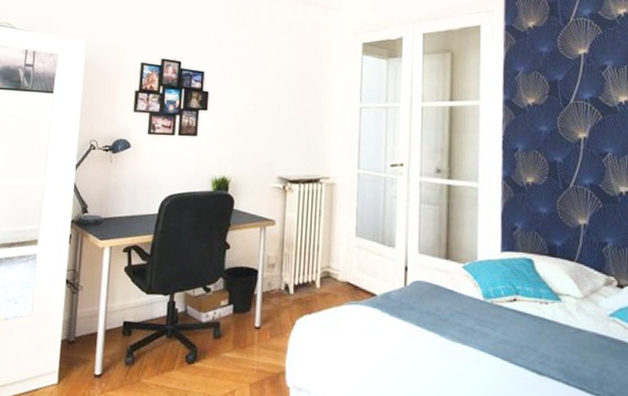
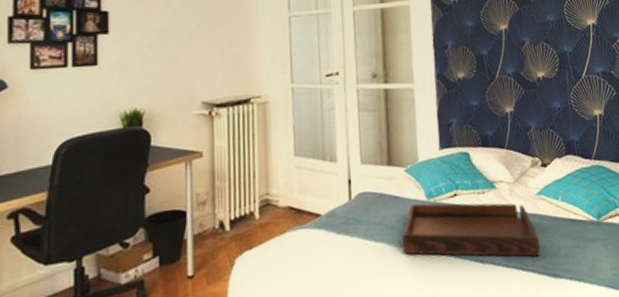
serving tray: none [454,301,608,382] -> present [402,203,540,257]

